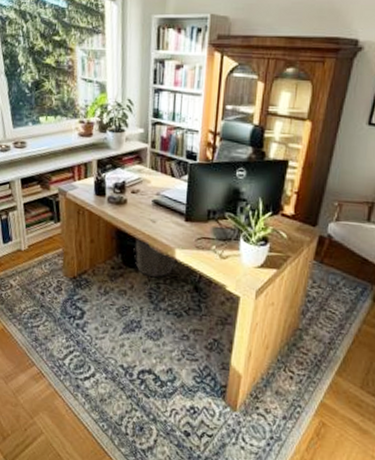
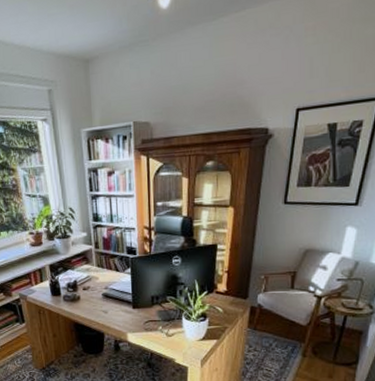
waste bin: present [133,239,176,278] -> none [91,329,129,360]

